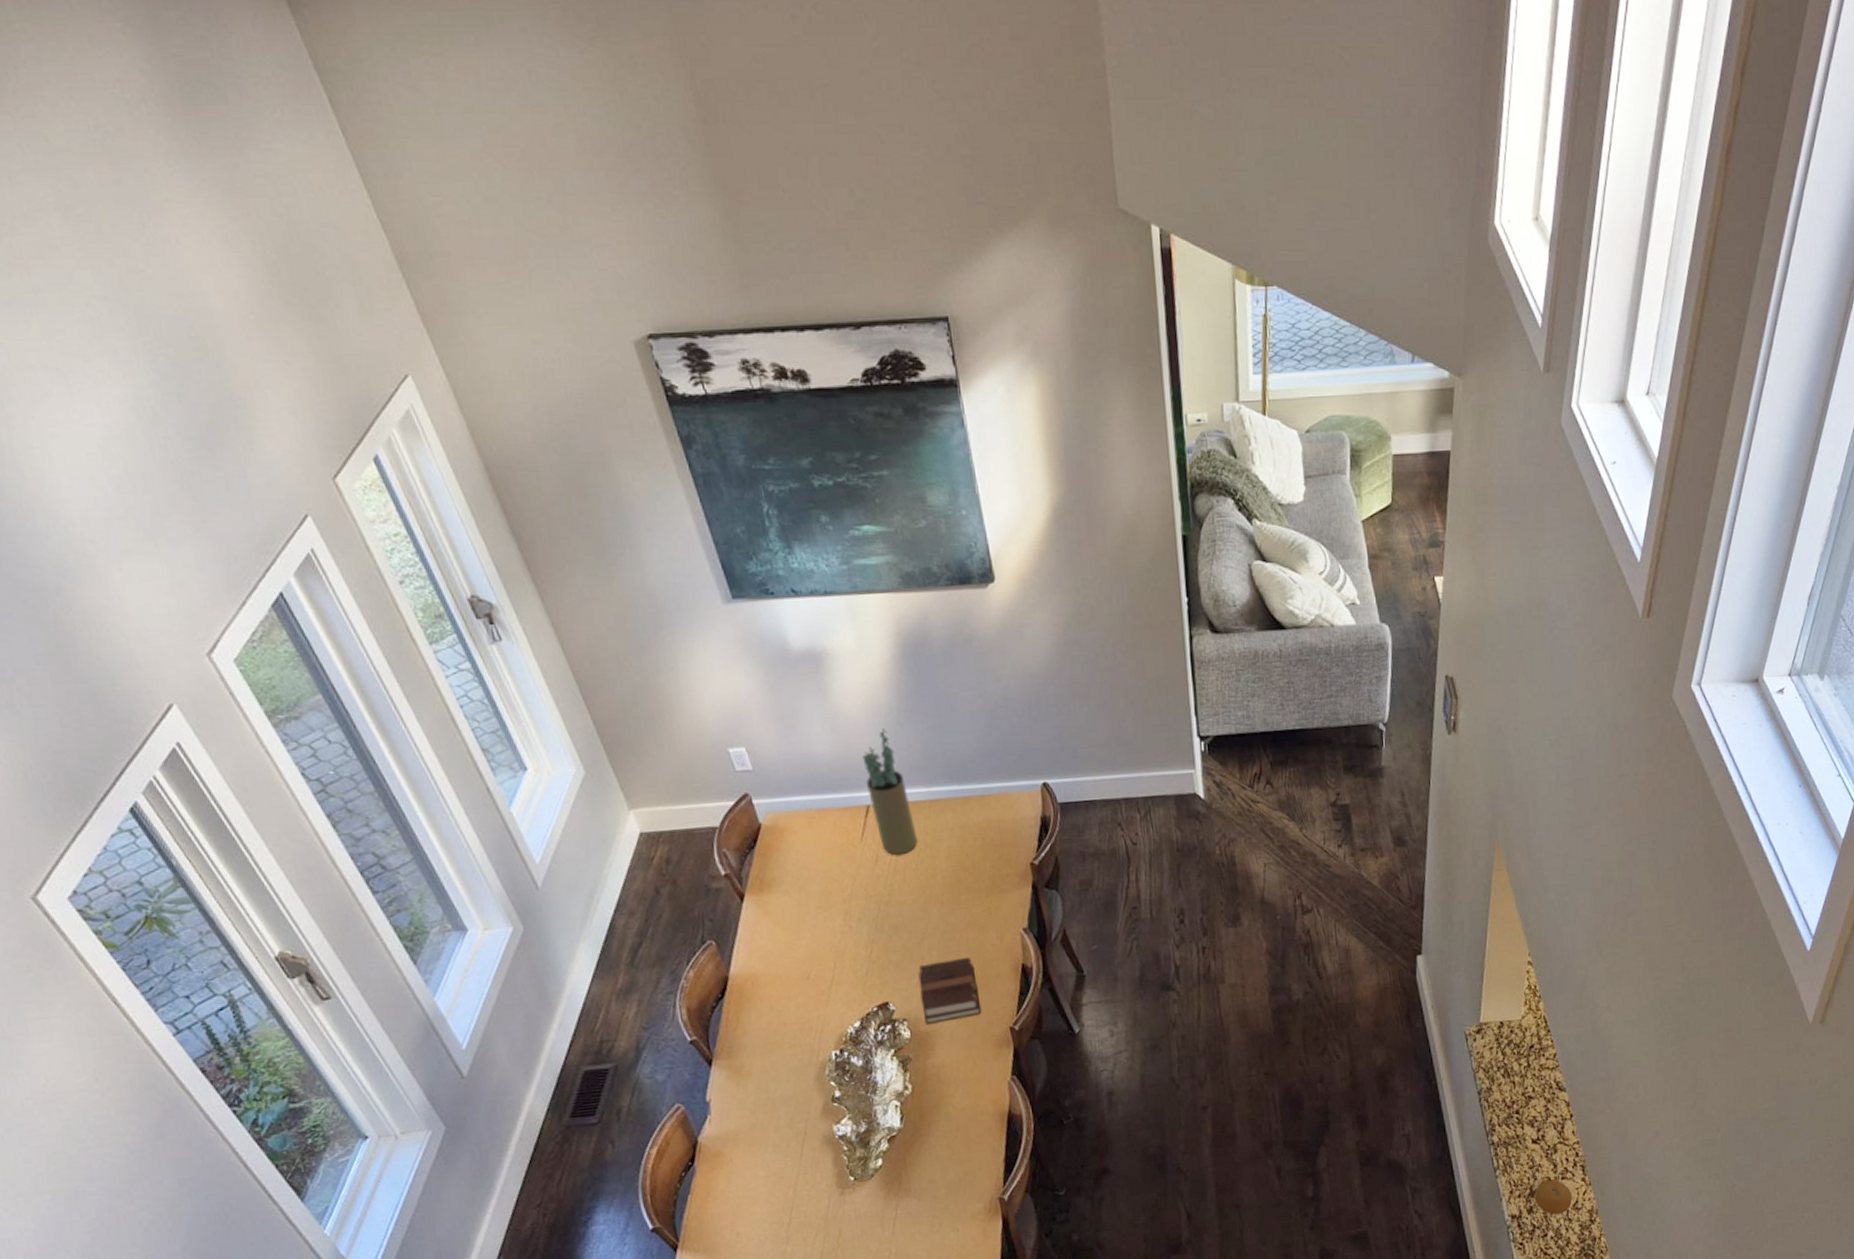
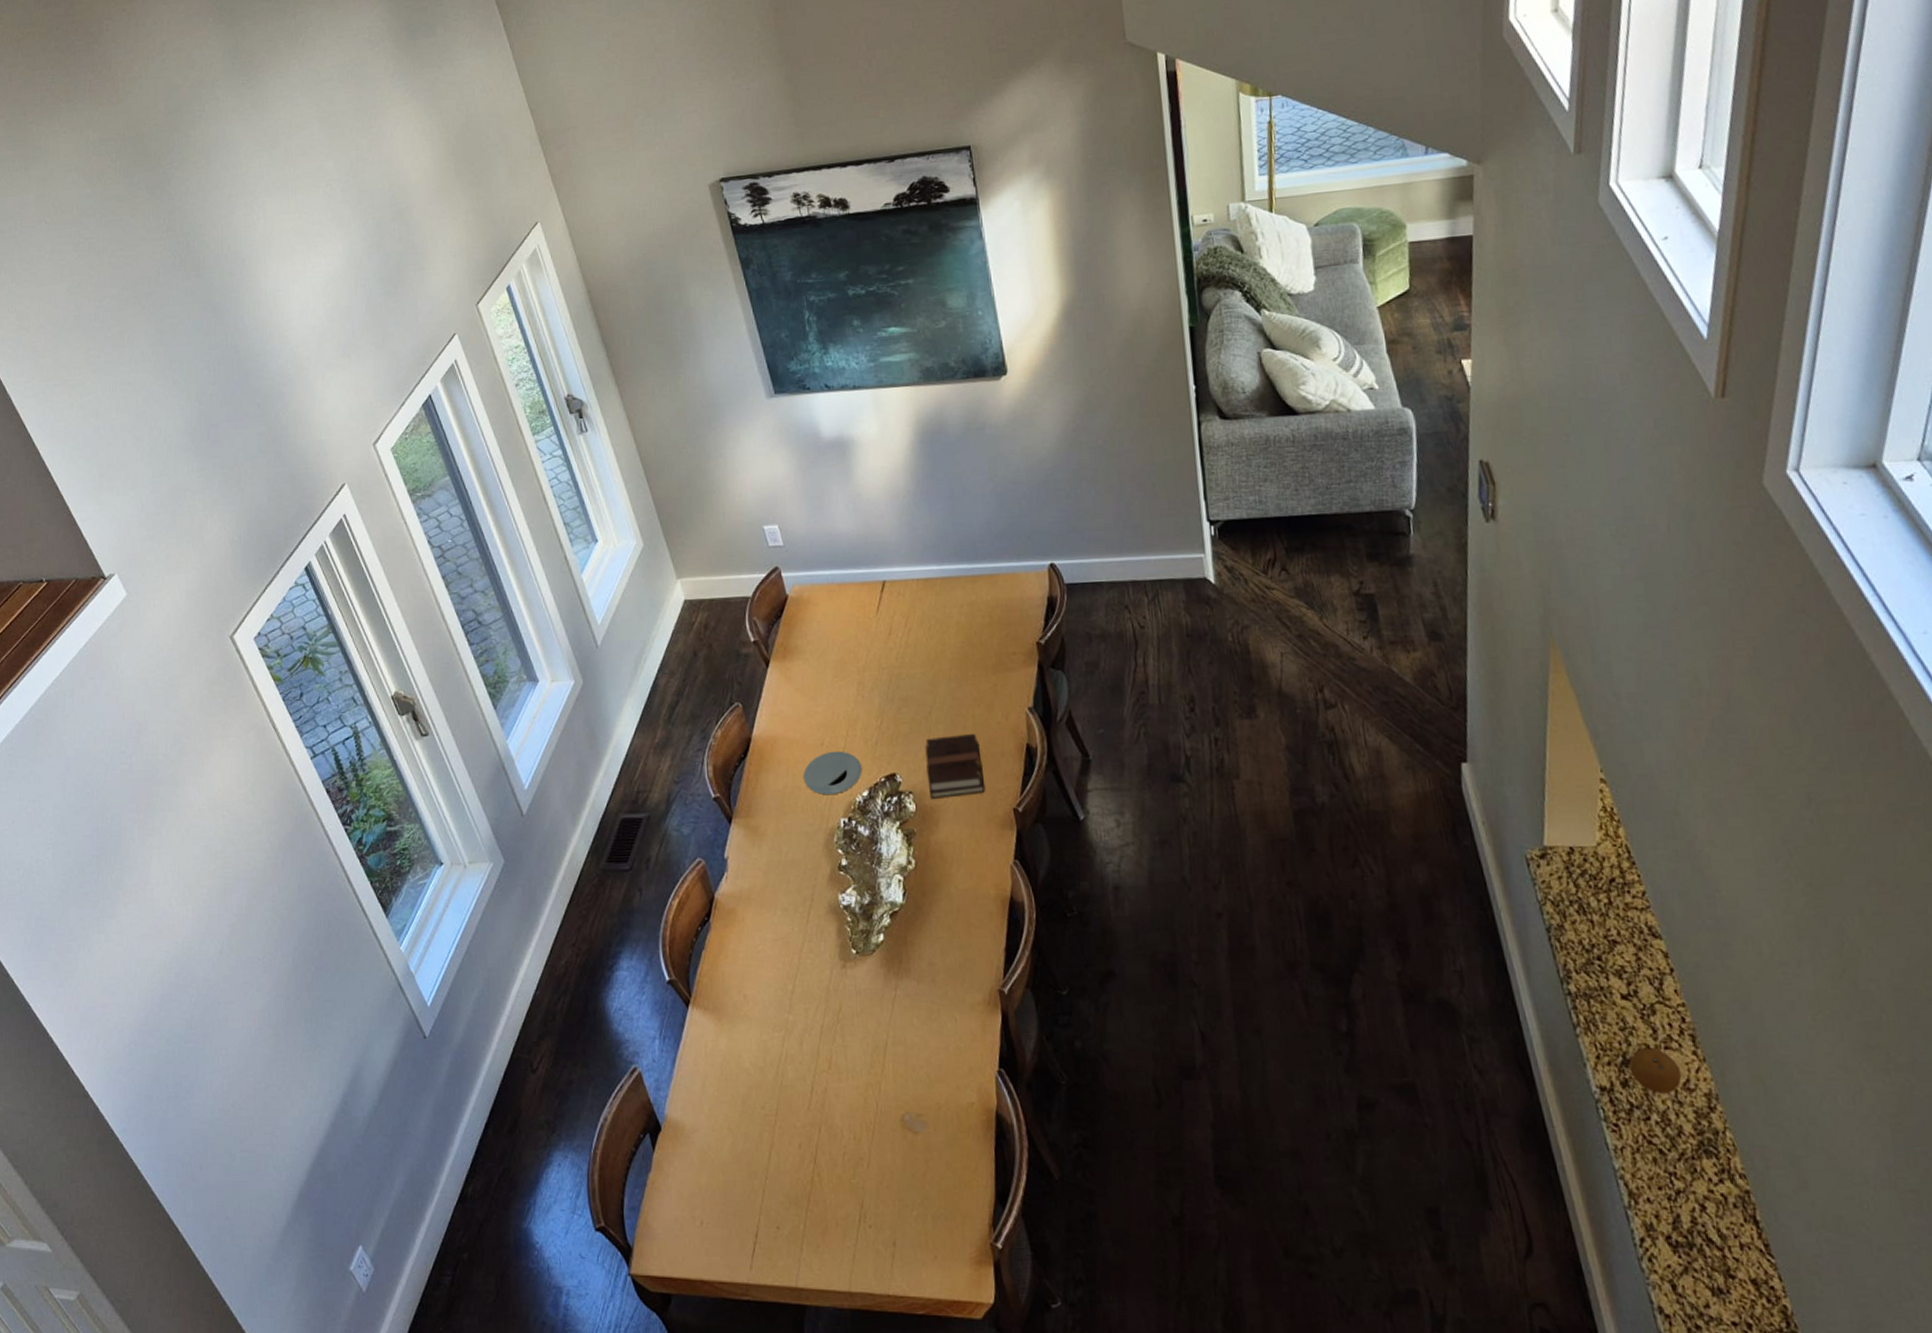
plate: none [789,983,853,1030] -> present [803,751,862,796]
vase: present [862,728,918,856] -> none [881,509,929,630]

